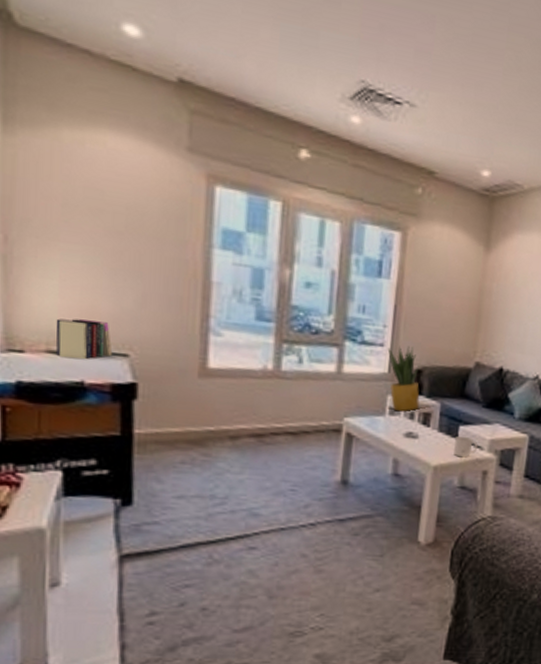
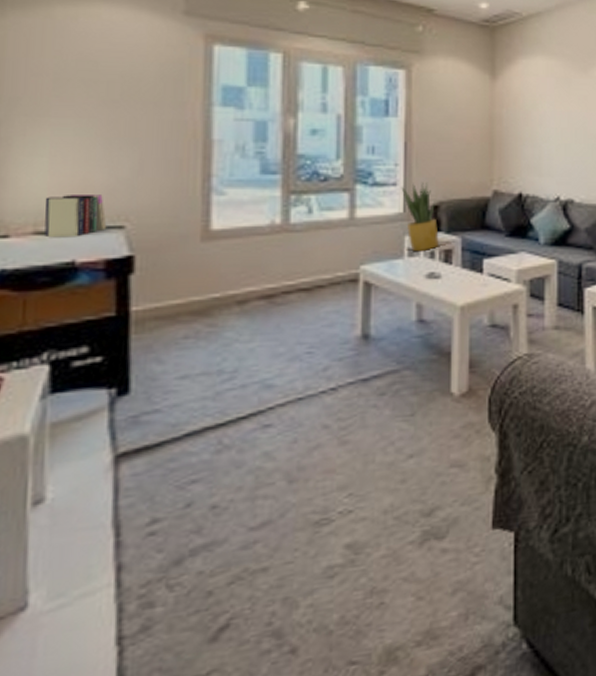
mug: present [454,436,478,458] -> none [480,269,505,293]

